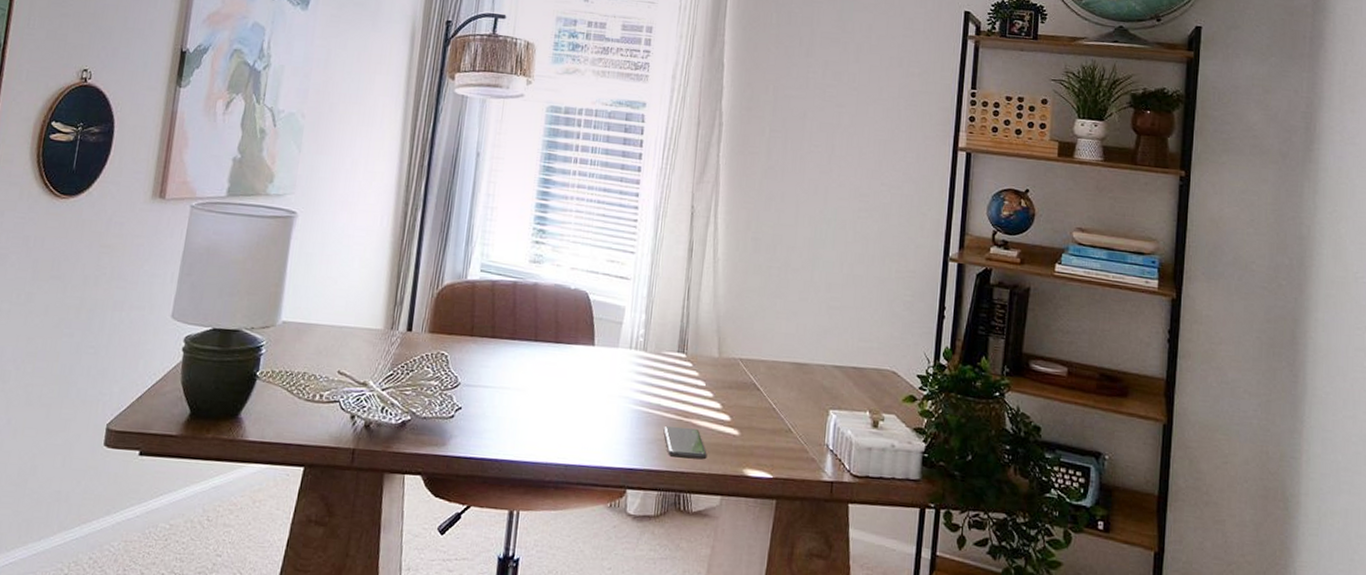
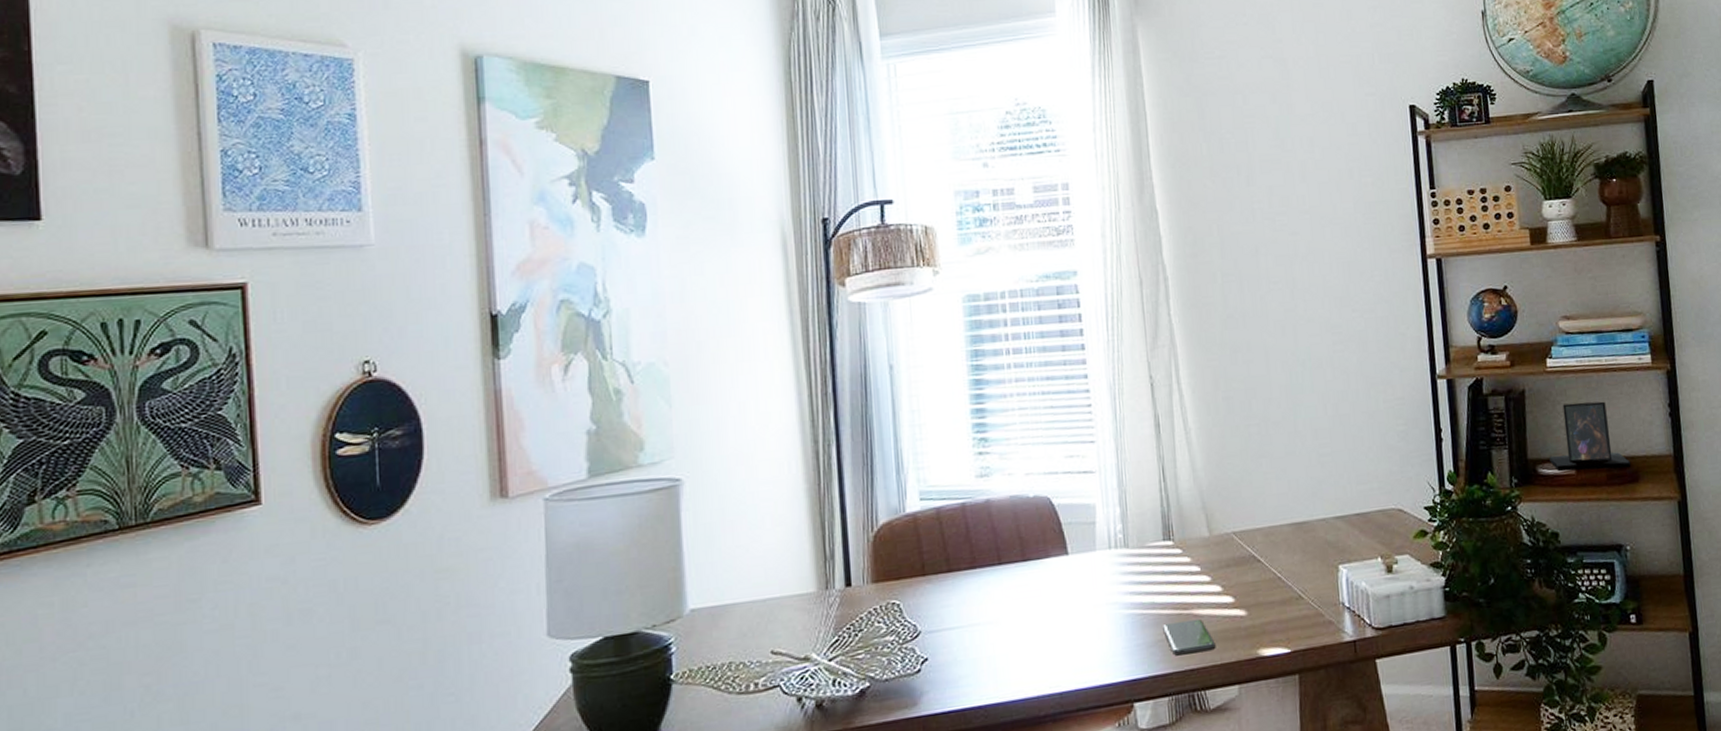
photo frame: none [1043,309,1121,382] -> present [1549,401,1630,472]

